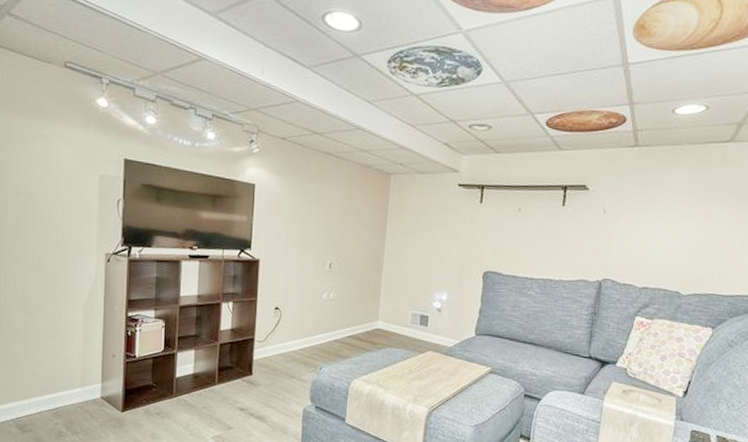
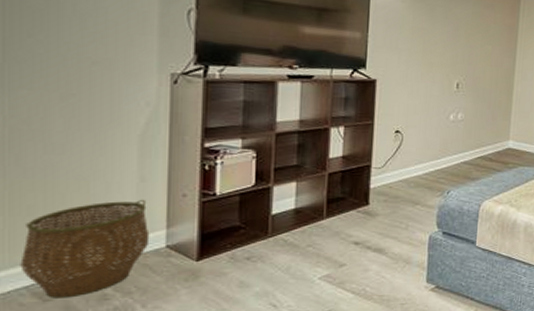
basket: none [9,357,90,432] -> present [20,200,150,298]

